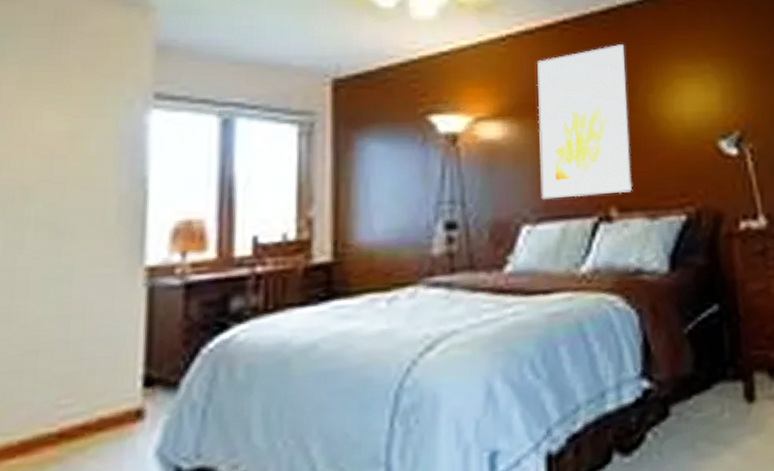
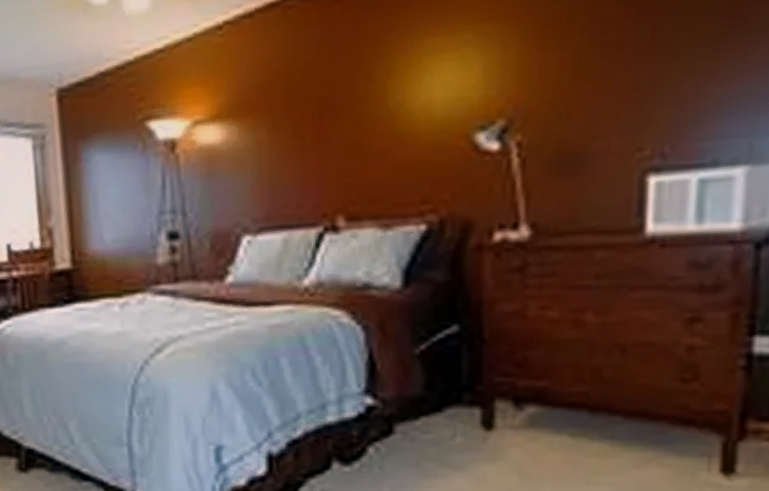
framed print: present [537,44,633,200] -> none [257,18,364,208]

